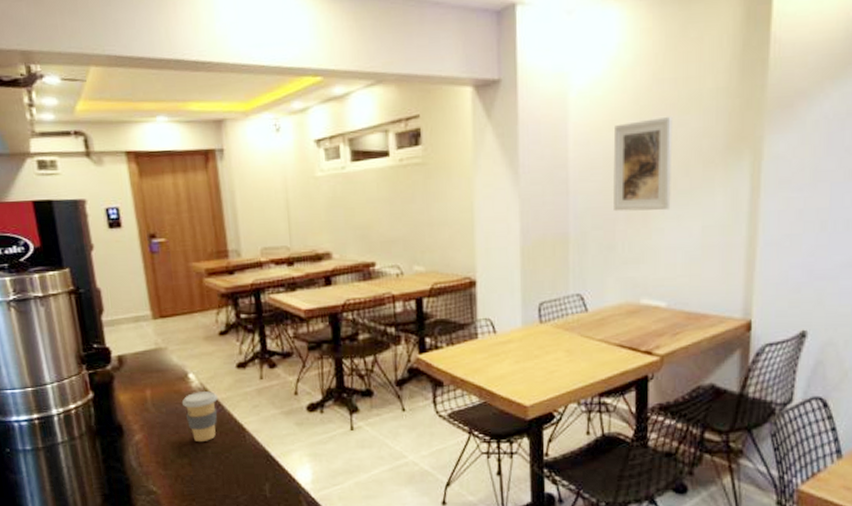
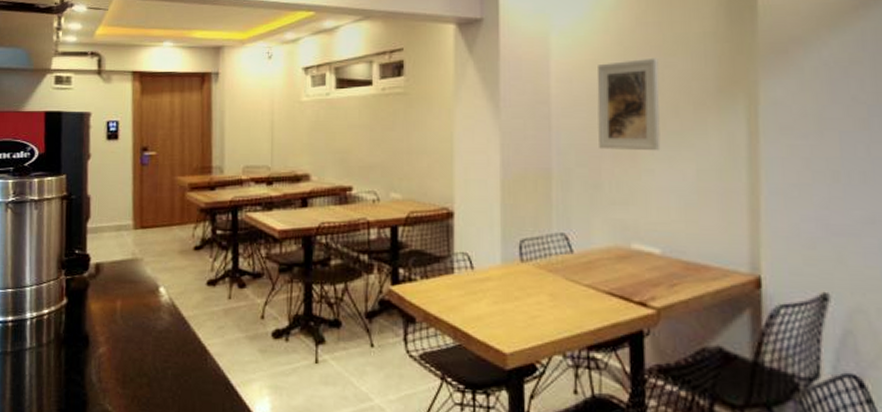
coffee cup: present [181,391,218,441] -> none [149,307,185,361]

